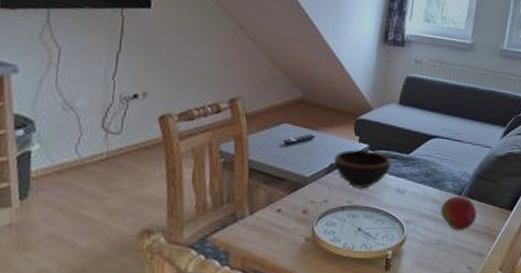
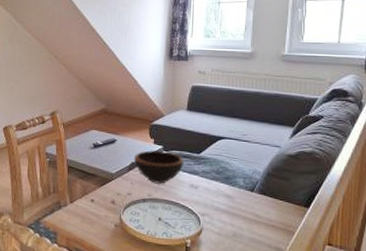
fruit: present [440,196,477,230] -> none [234,192,272,225]

